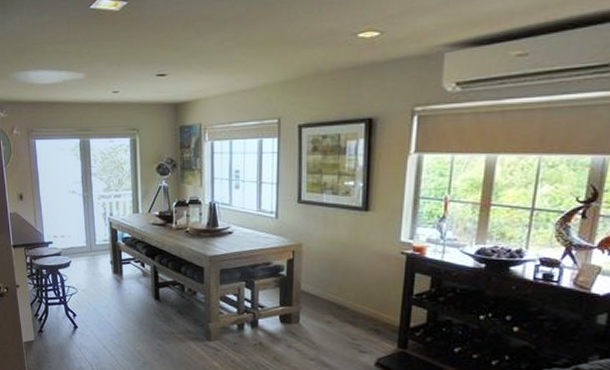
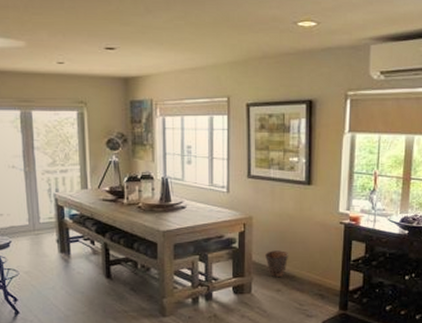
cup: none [315,280,342,309] -> present [265,250,289,278]

